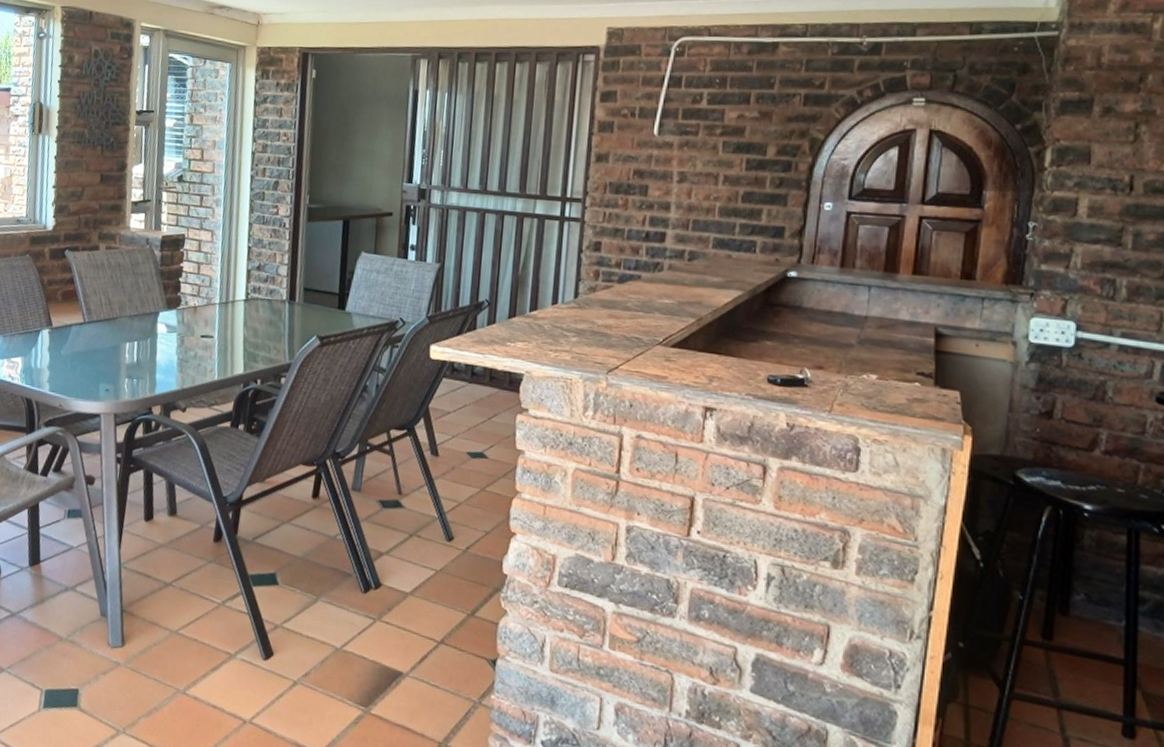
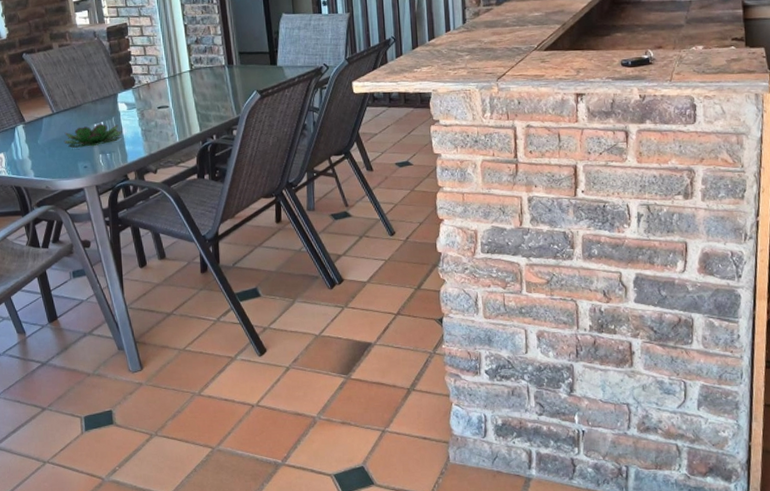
succulent plant: none [89,343,156,368] -> present [64,123,122,148]

